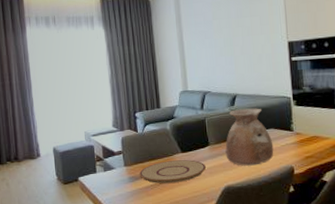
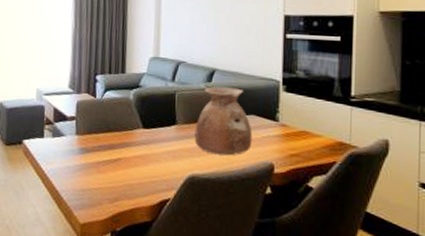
plate: present [139,160,206,183] -> none [92,135,169,163]

